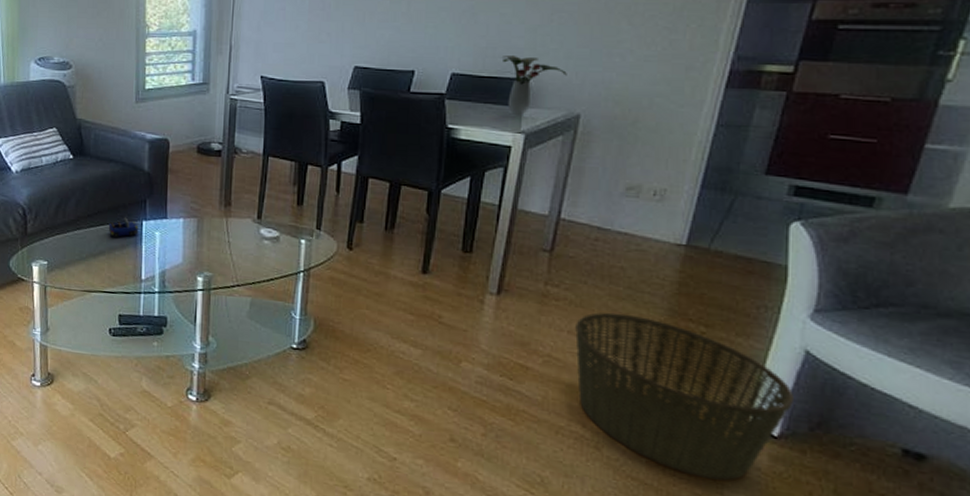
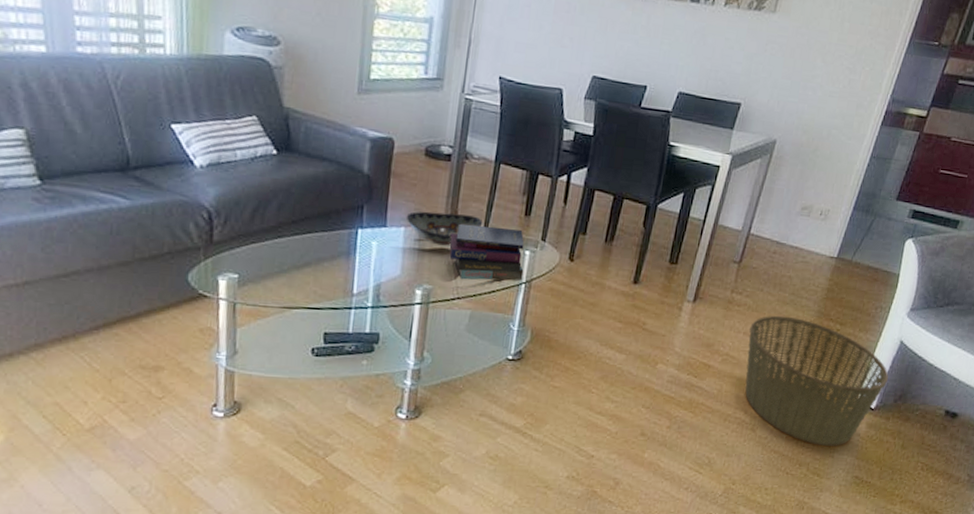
toy car: present [108,217,139,238] -> none [316,224,353,248]
decorative bowl: none [184,203,257,237] -> present [406,211,484,248]
books: none [225,214,301,269] -> present [449,223,524,281]
flower arrangement: present [501,54,567,117] -> none [721,79,772,139]

